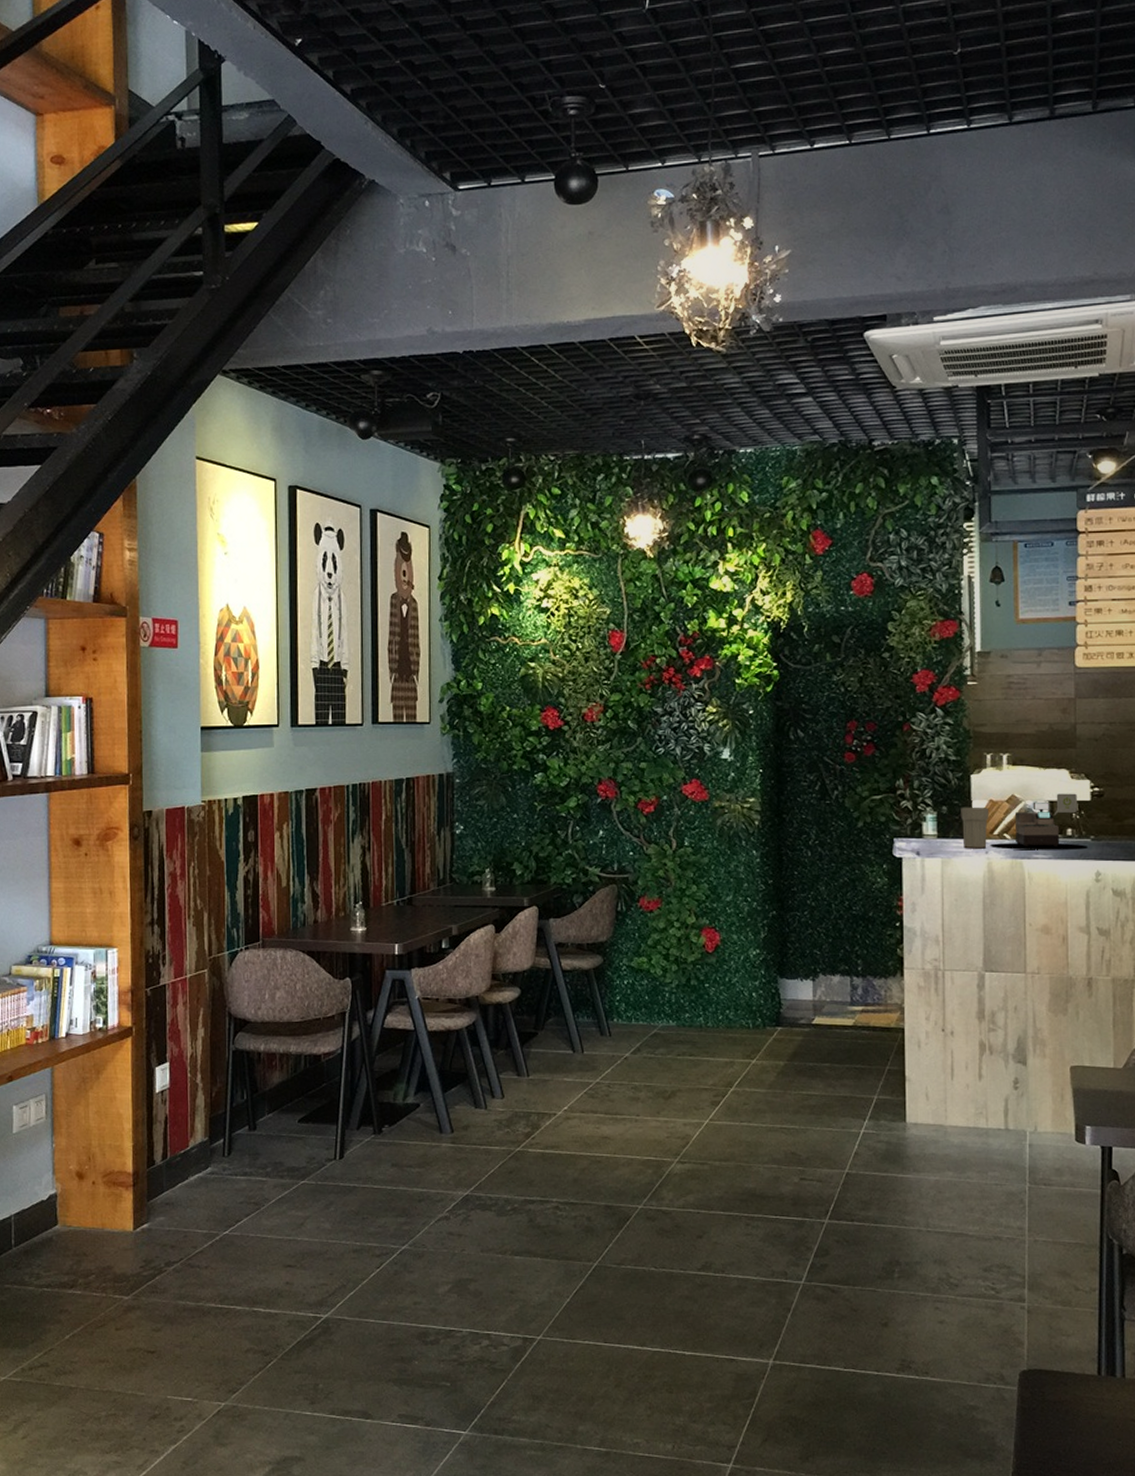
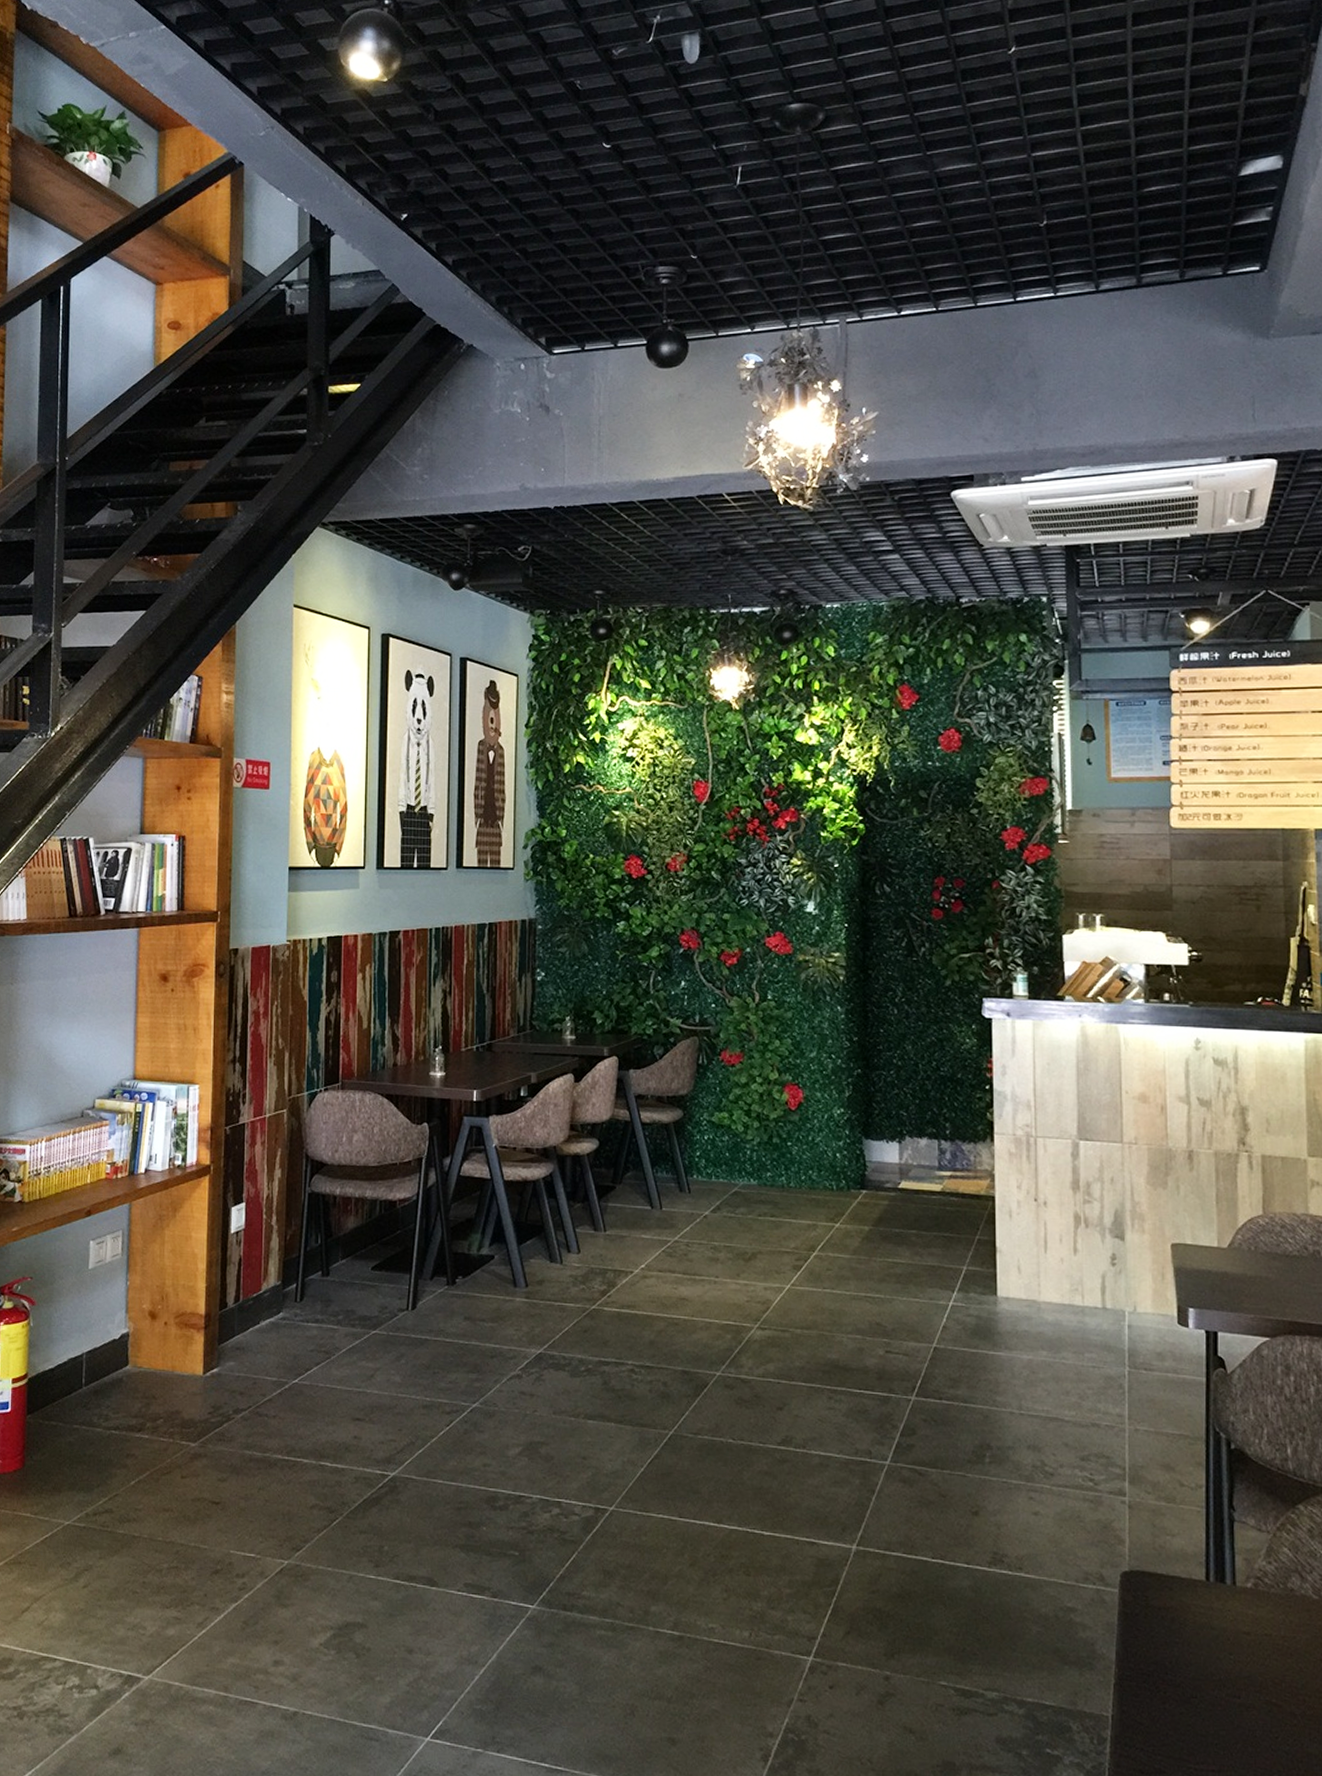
cup: present [961,806,989,850] -> none [1052,968,1082,1013]
cash register: present [990,793,1089,851] -> none [1083,957,1188,1016]

